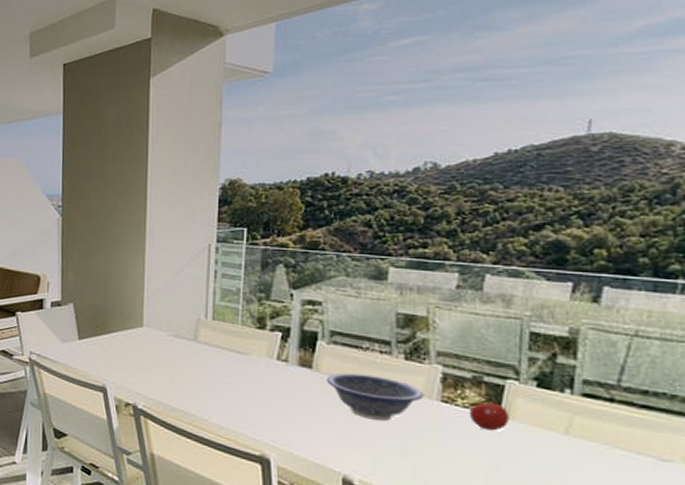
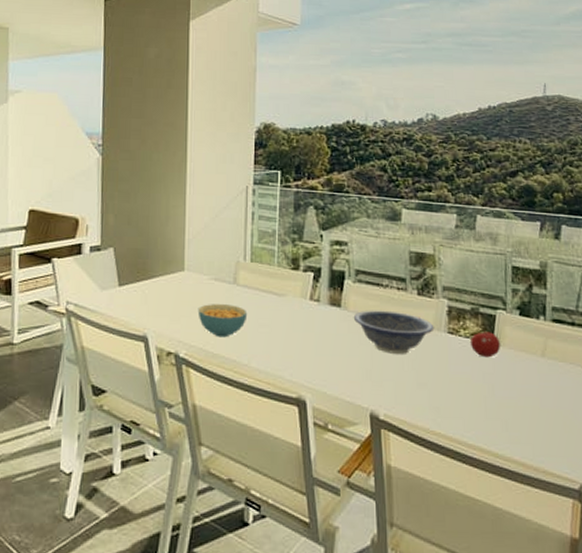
cereal bowl: none [156,359,208,393] -> present [197,304,248,338]

